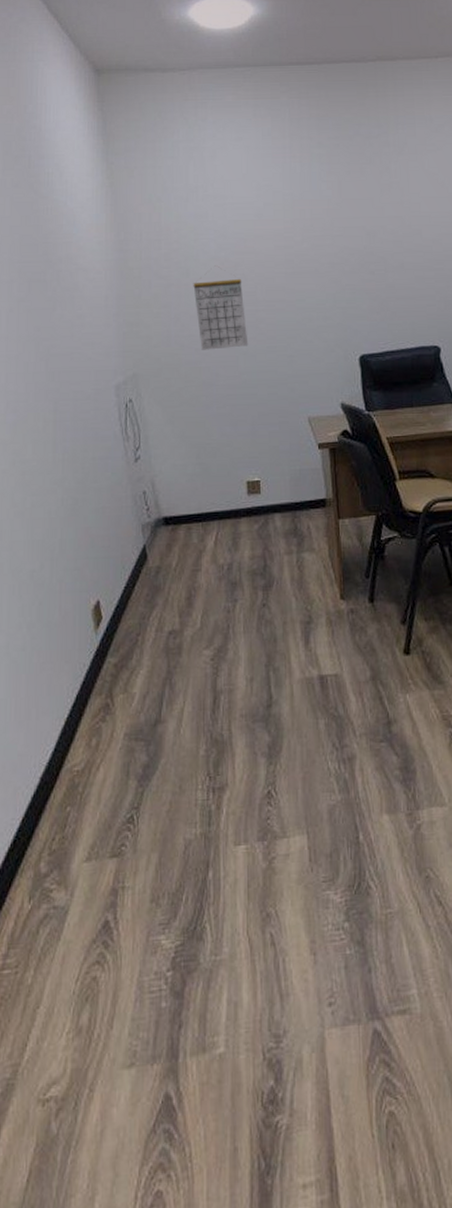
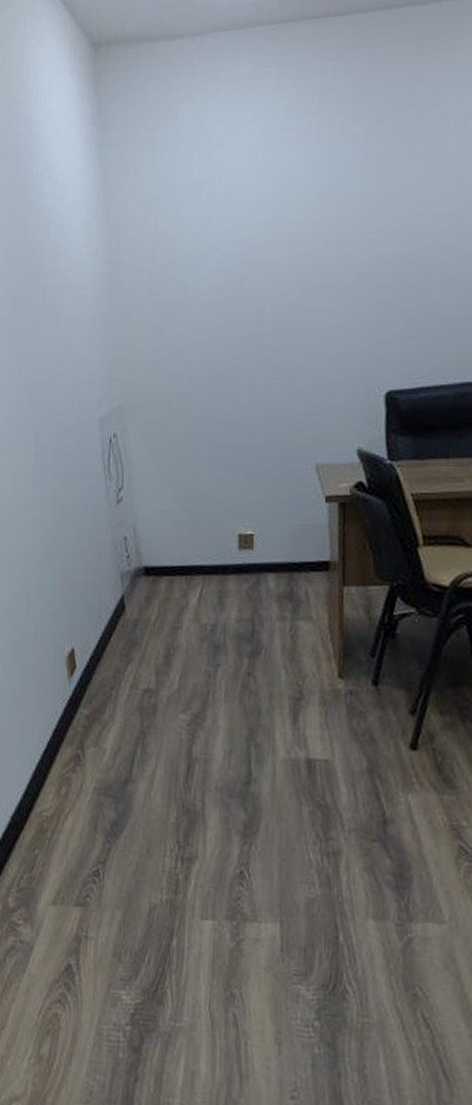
calendar: present [193,265,249,350] -> none [190,279,251,380]

